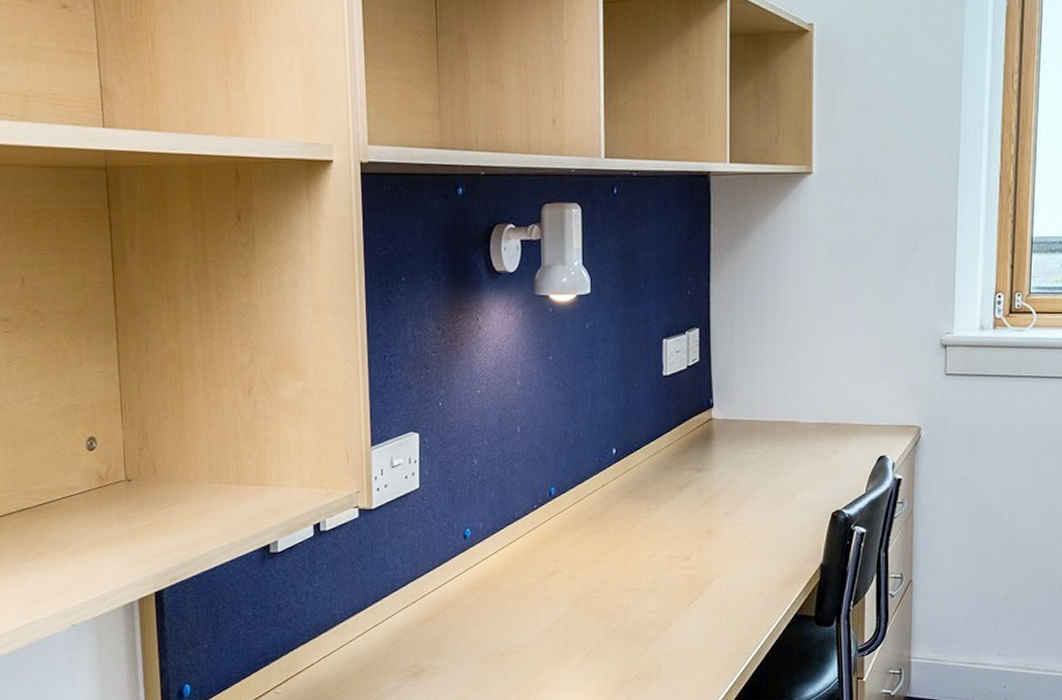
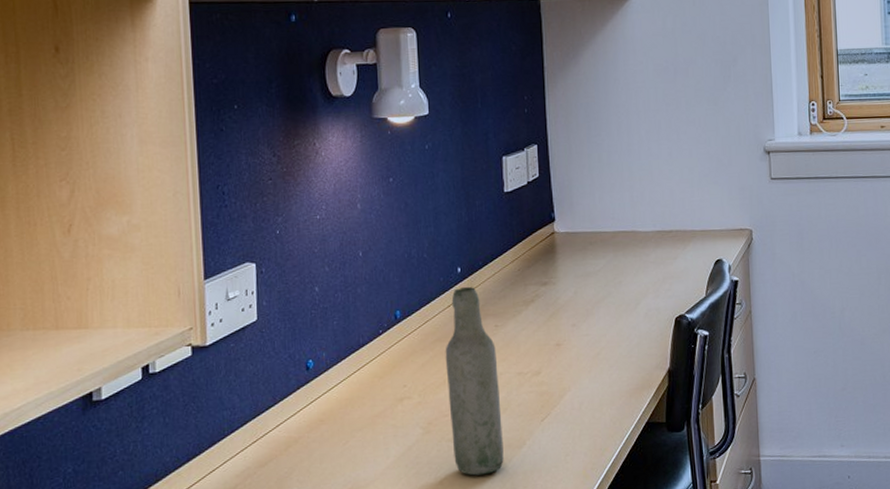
bottle: none [597,468,650,651] -> present [445,286,504,476]

